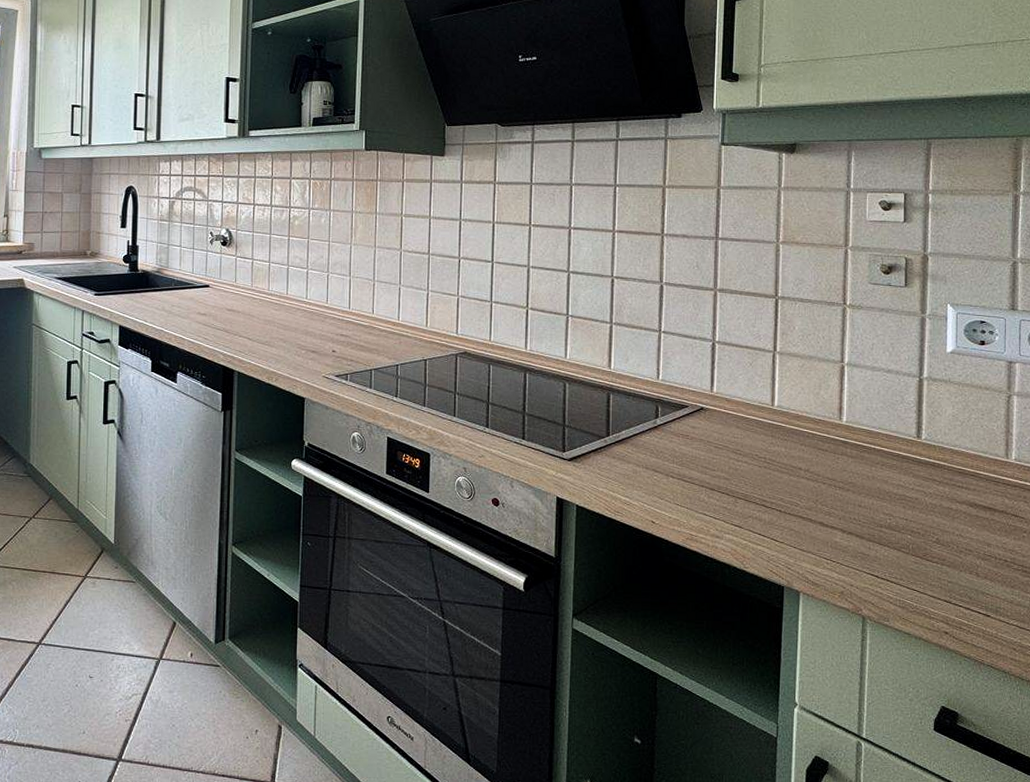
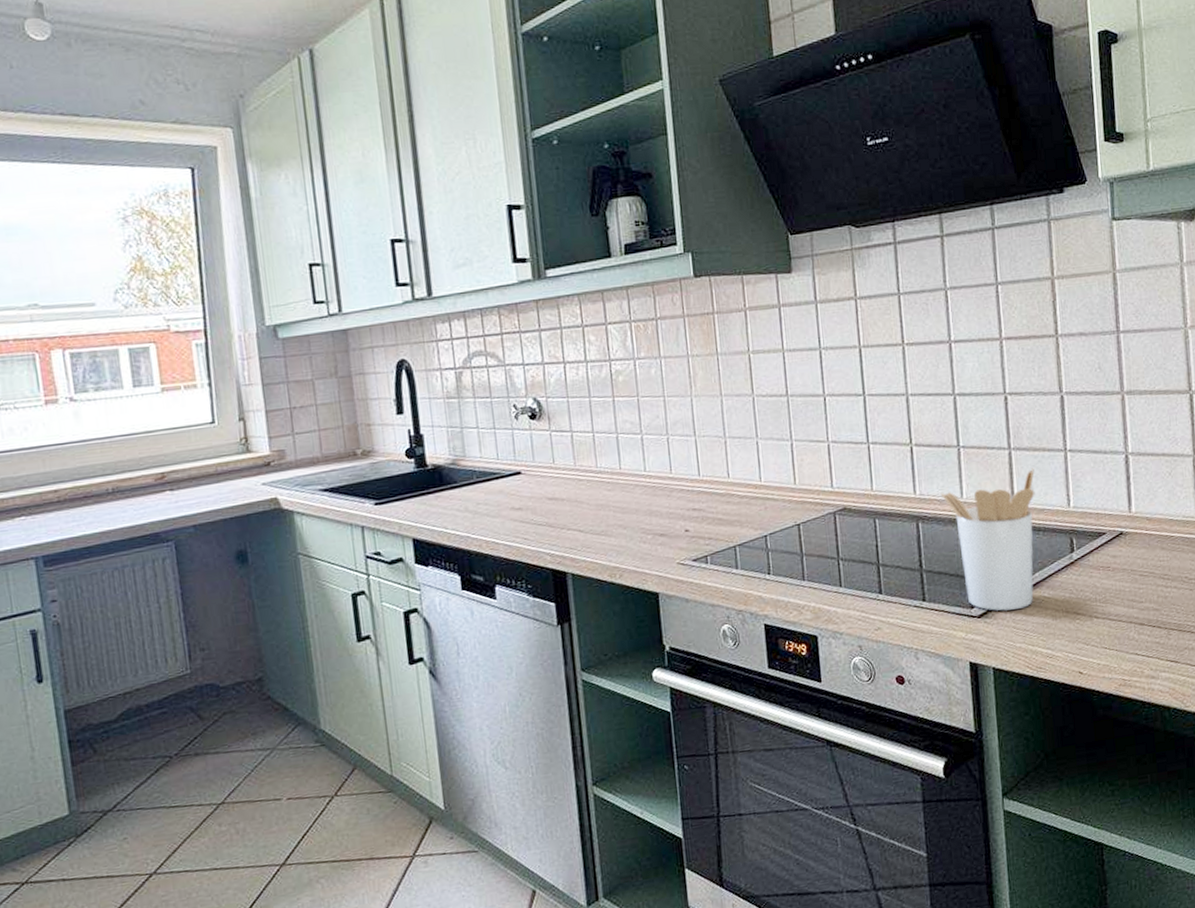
utensil holder: none [547,342,631,459] -> present [940,468,1035,611]

